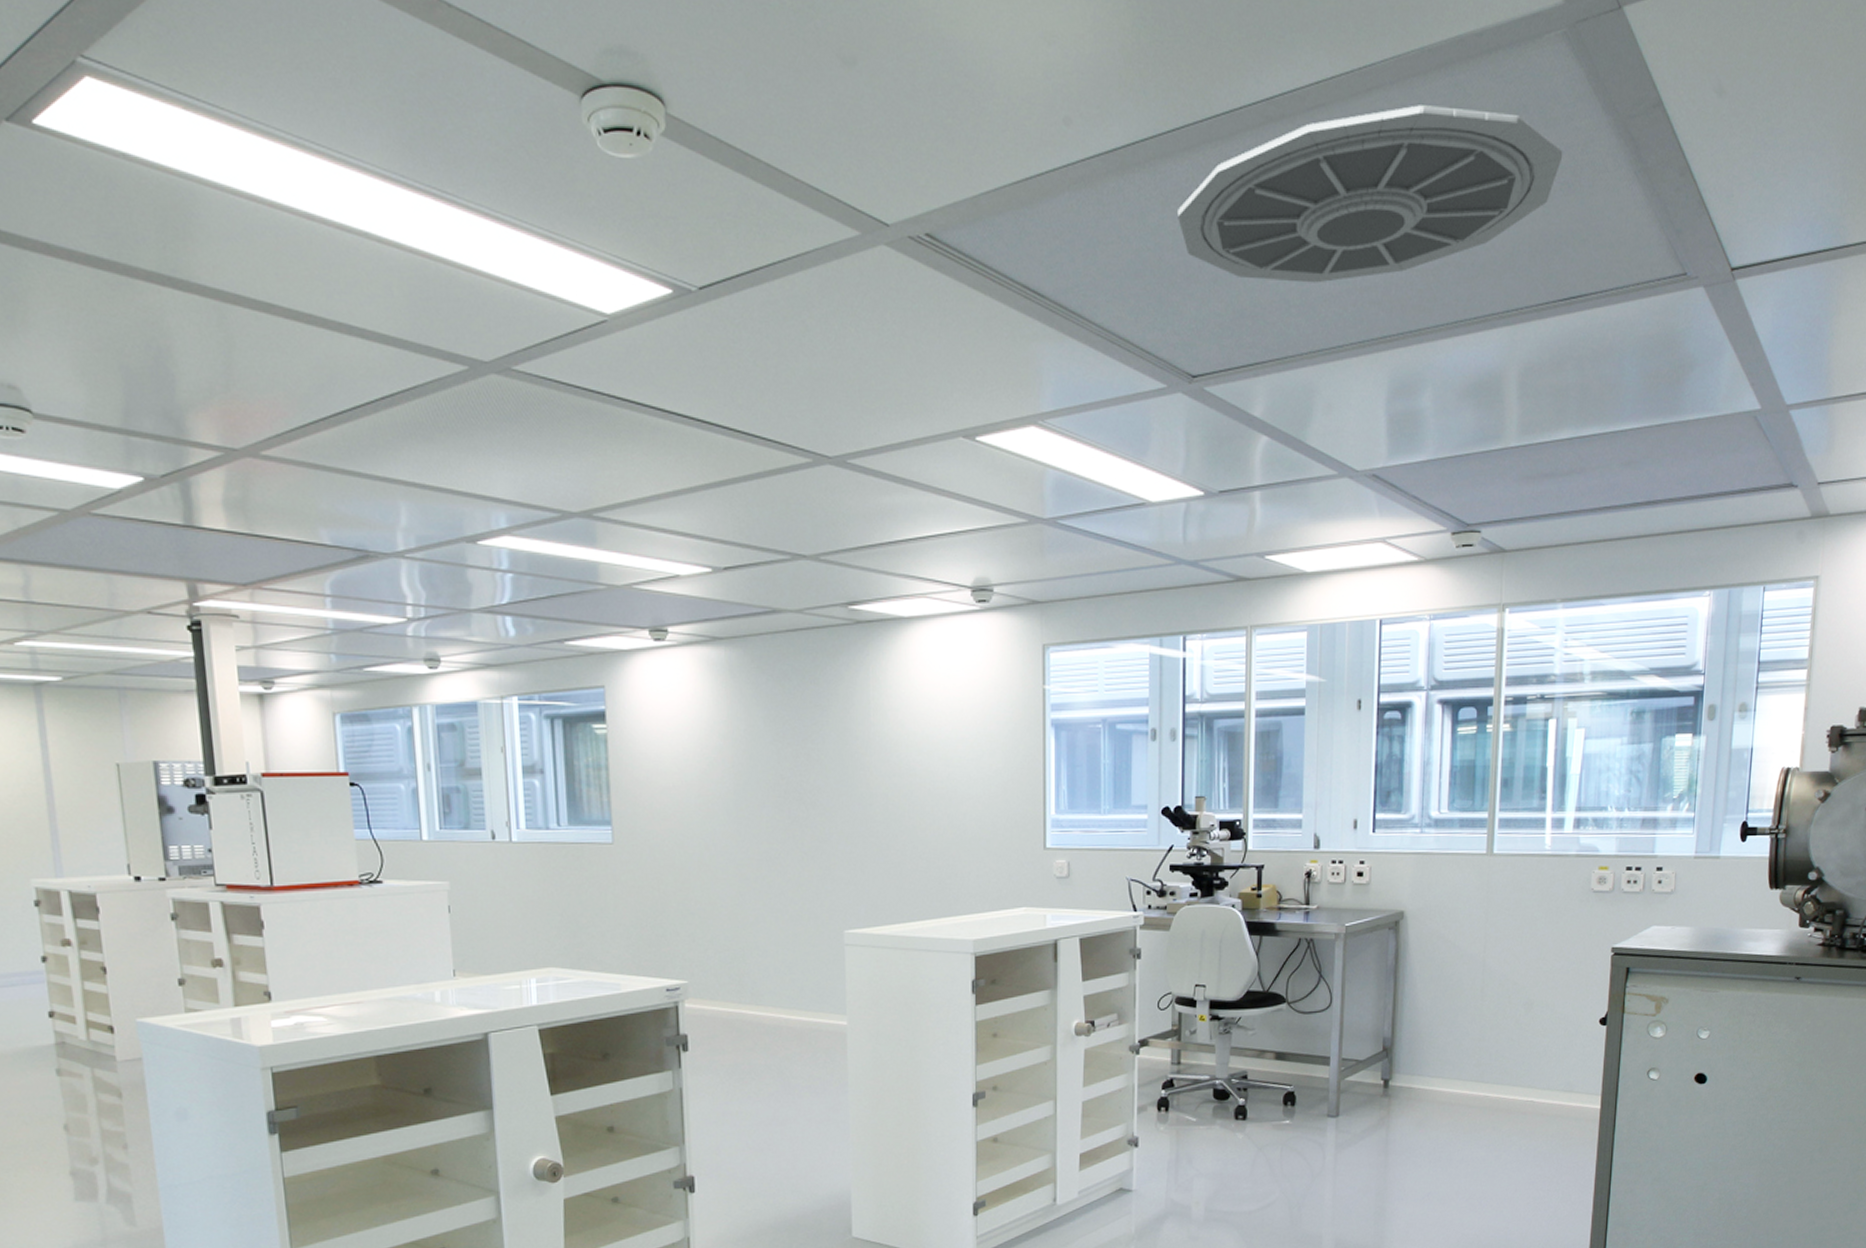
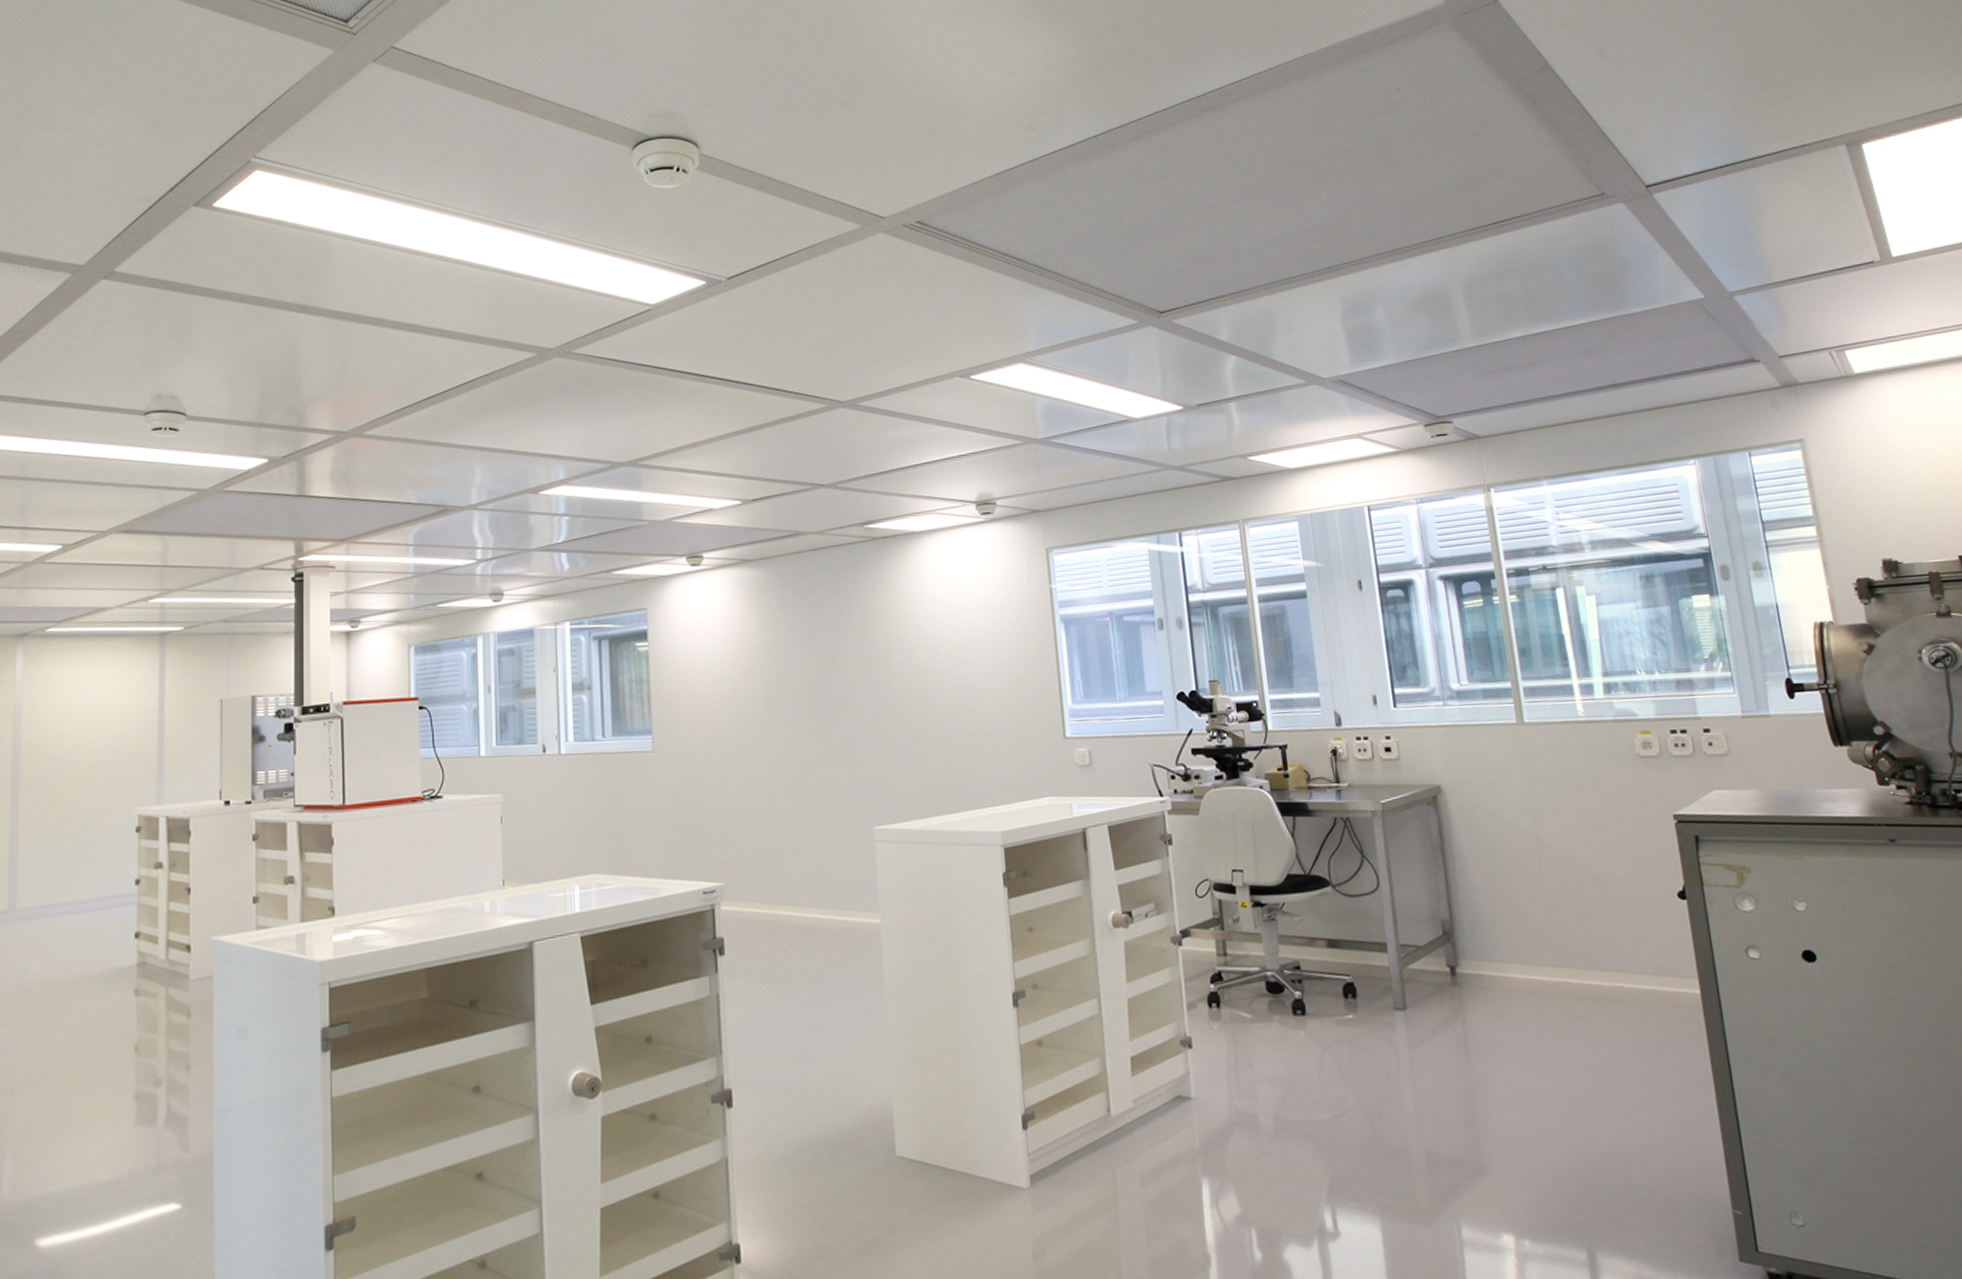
ceiling vent: present [1178,105,1563,283] -> none [1131,87,1469,232]

